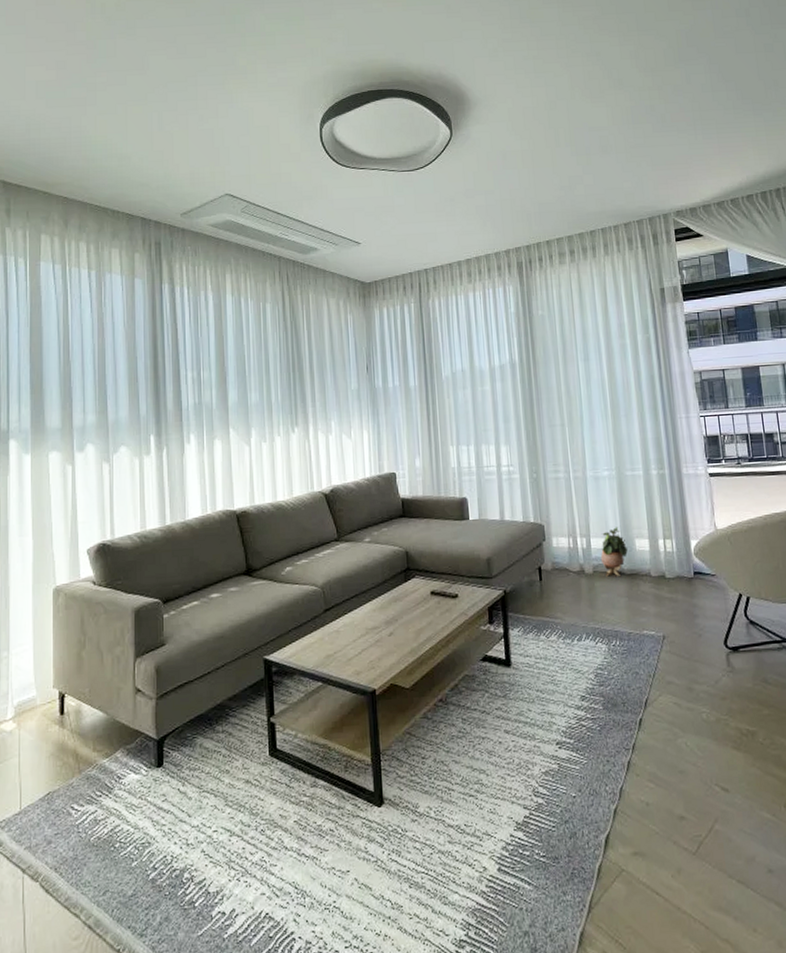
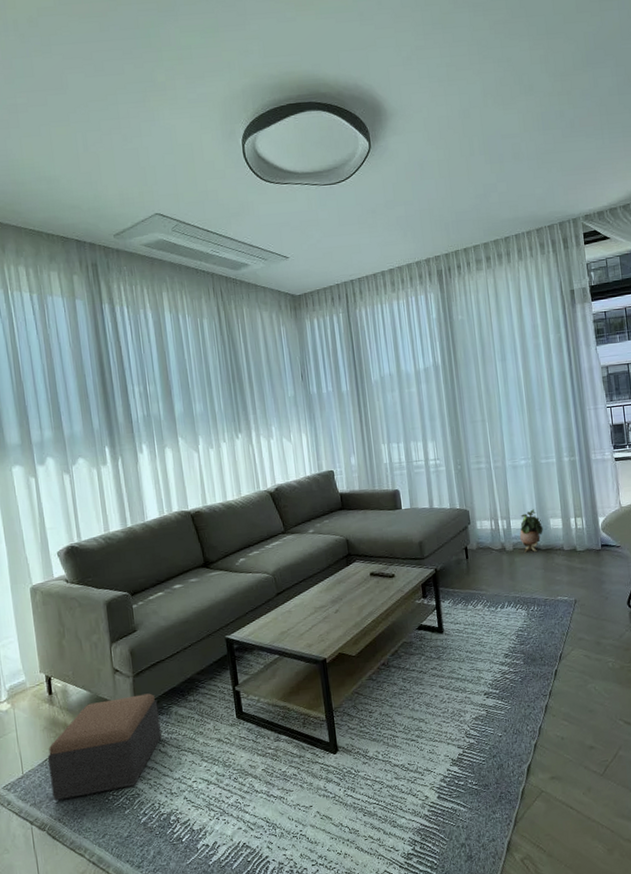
footstool: none [50,720,182,844] -> present [47,693,162,800]

